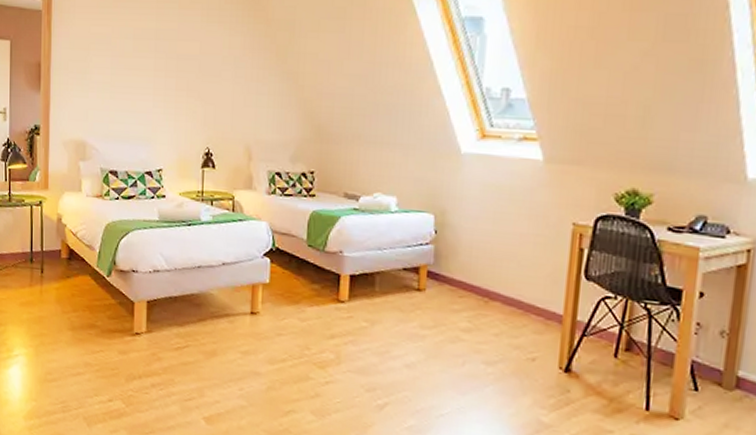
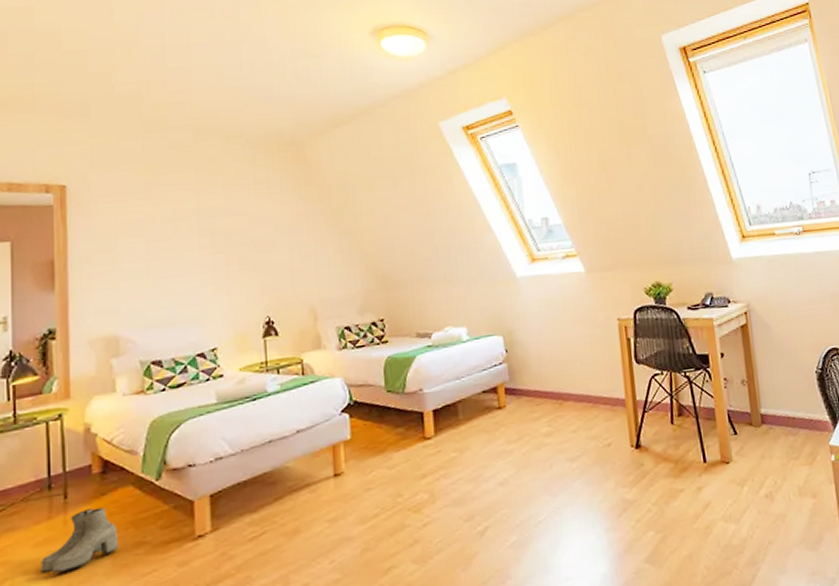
boots: none [24,285,78,332] -> present [41,507,119,573]

